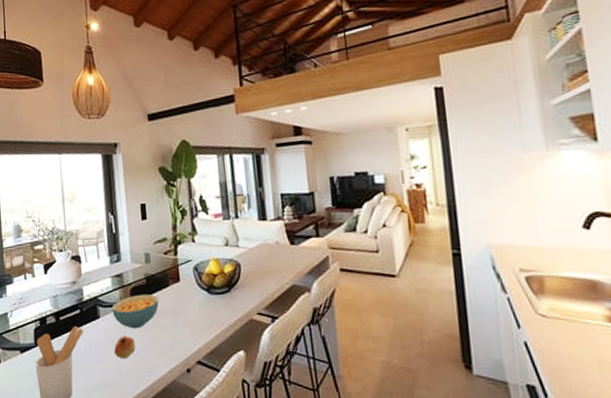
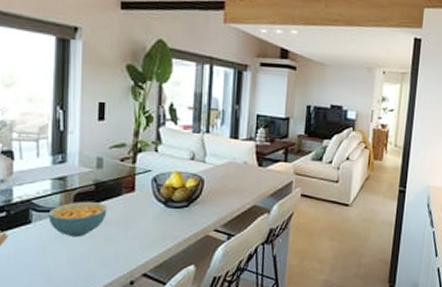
fruit: present [113,336,136,359] -> none [45,244,73,268]

